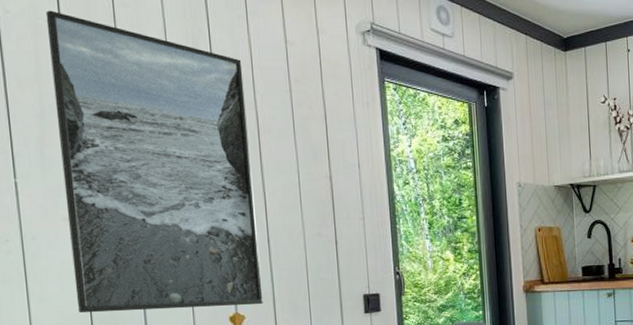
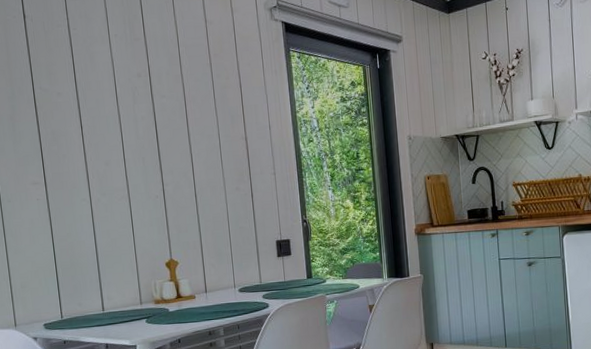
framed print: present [45,10,263,314] -> none [13,7,193,263]

